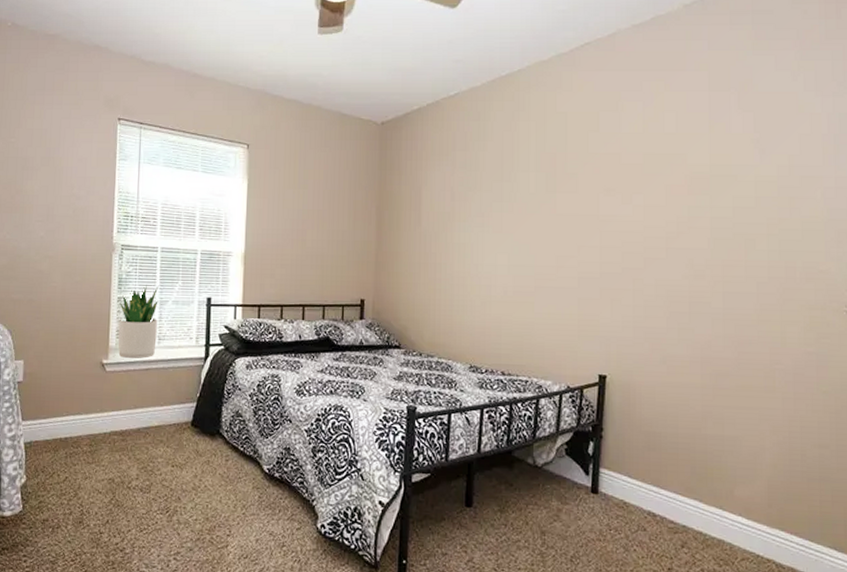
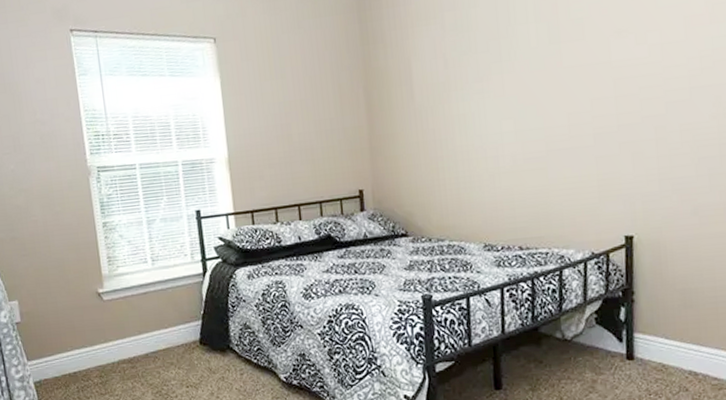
planter: present [118,285,159,359] -> none [105,204,151,285]

